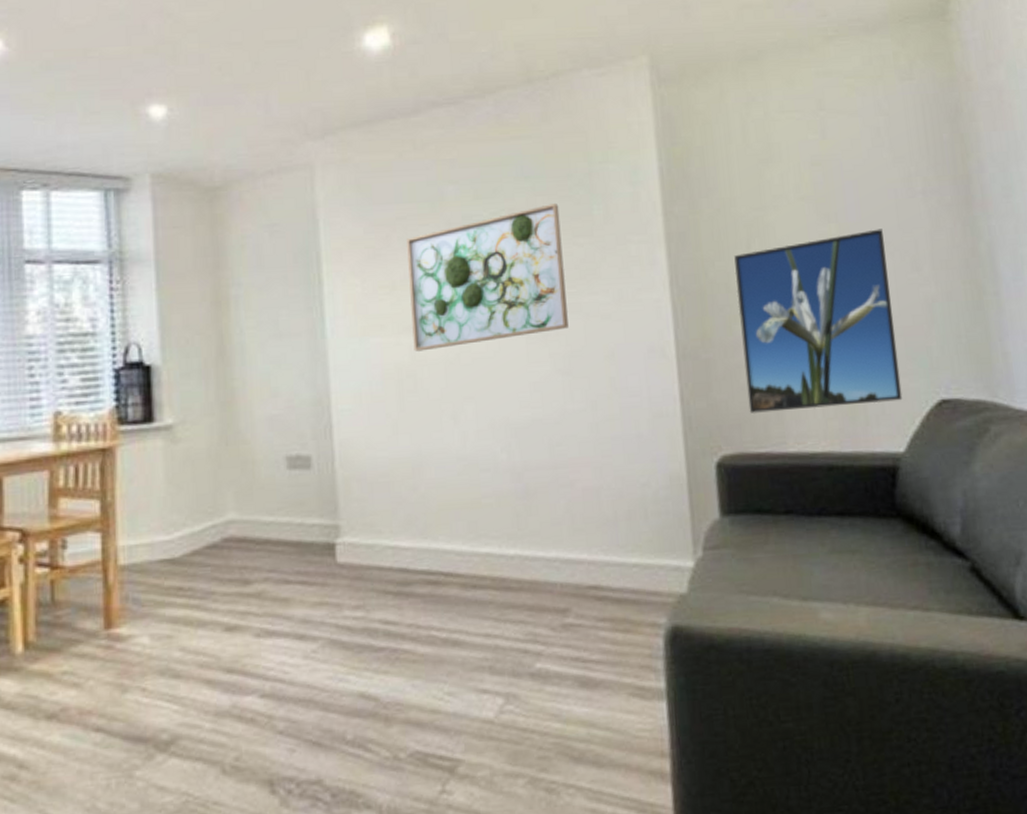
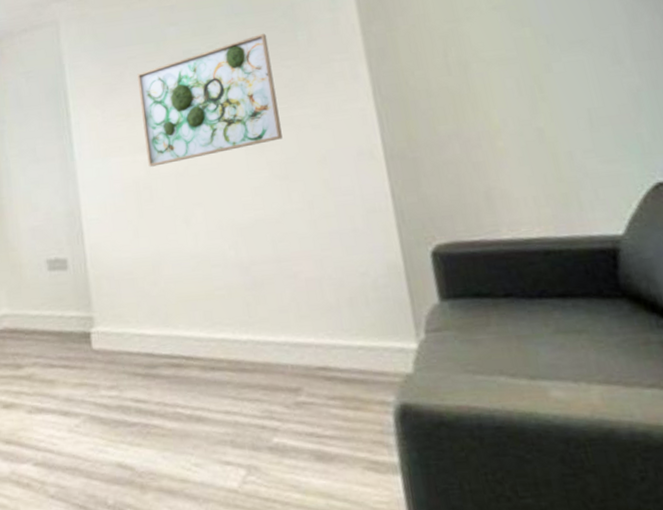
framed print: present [734,229,903,413] -> none [432,28,616,205]

